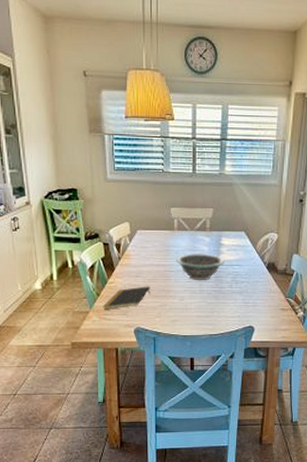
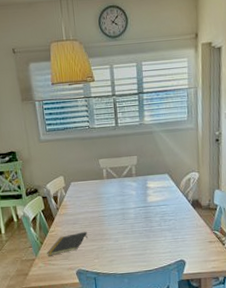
decorative bowl: present [175,254,224,280] -> none [107,197,152,222]

